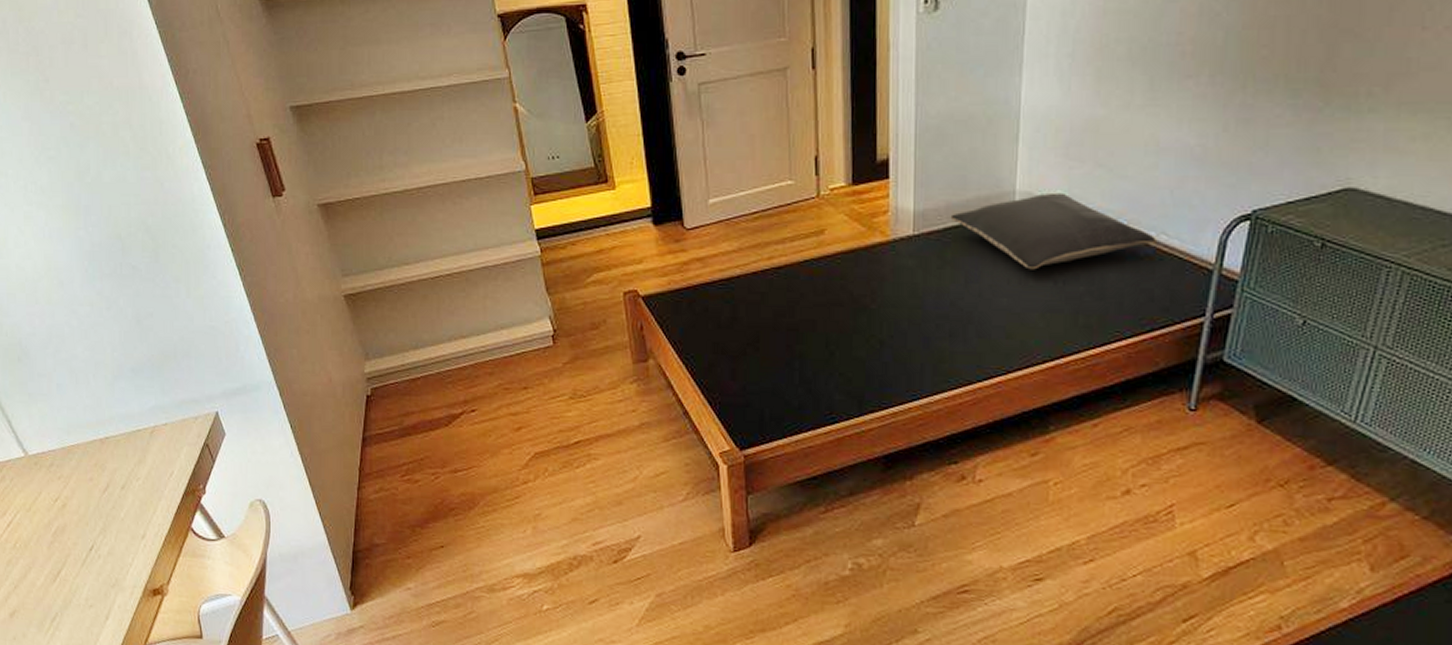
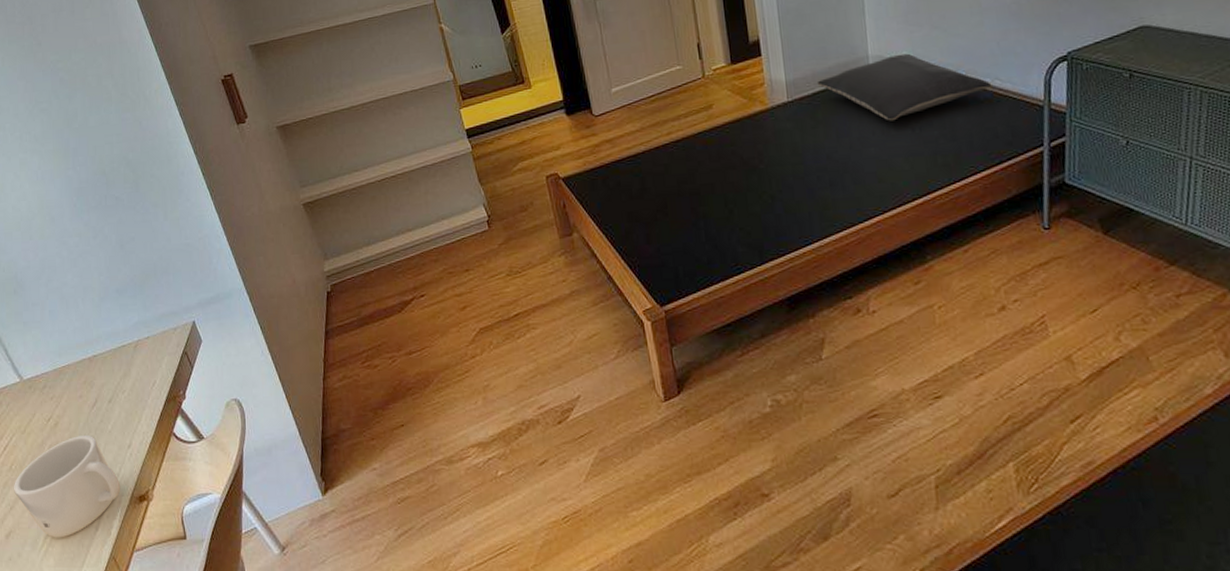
mug: none [17,519,133,623] -> present [13,434,121,538]

